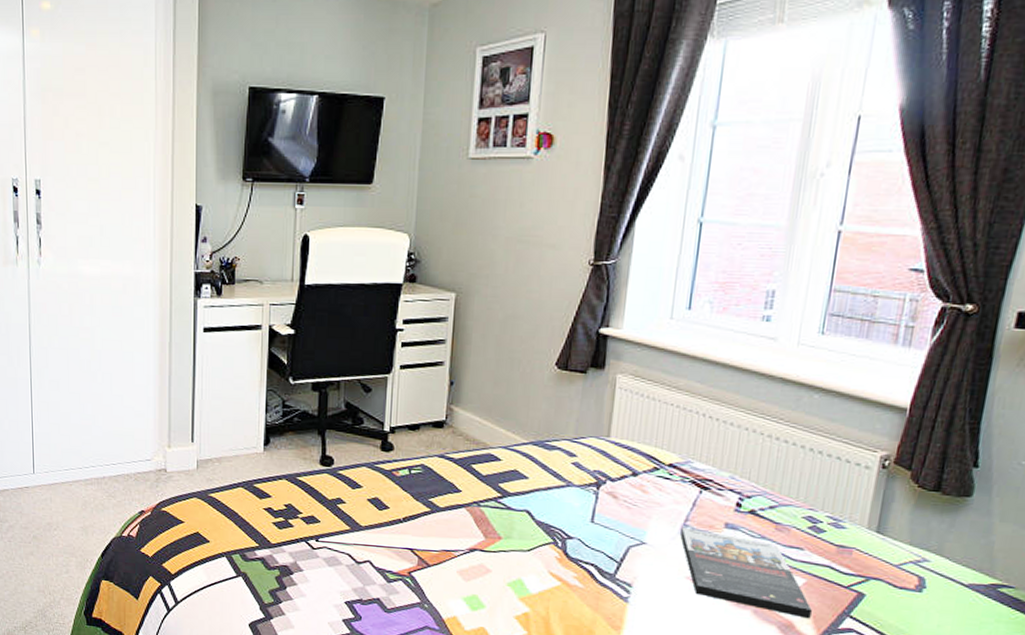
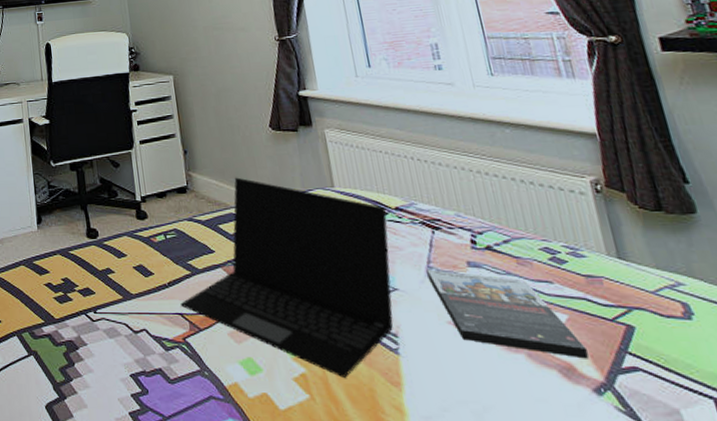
laptop: none [413,416,660,620] -> present [181,177,393,379]

